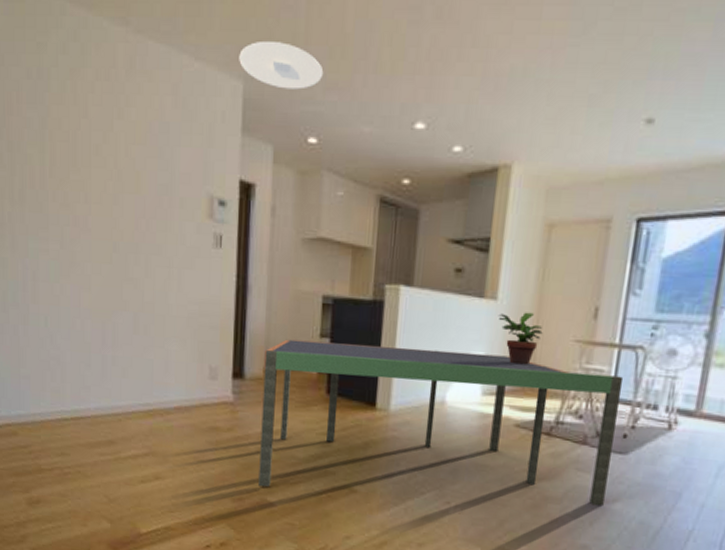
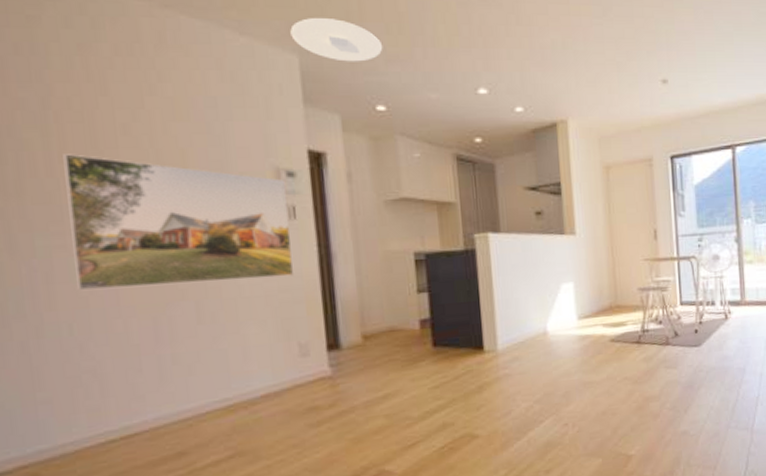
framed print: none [52,169,217,302] -> present [63,154,295,291]
dining table: present [258,339,624,507] -> none [359,281,692,458]
potted plant: present [498,312,543,365] -> none [579,241,618,288]

